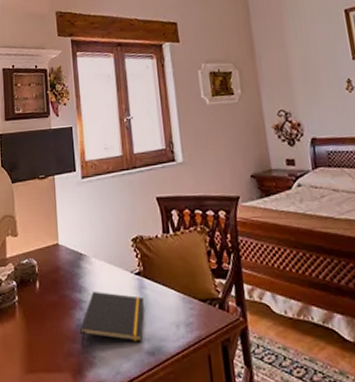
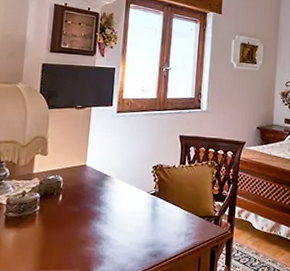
notepad: present [79,292,145,349] -> none [93,206,155,251]

